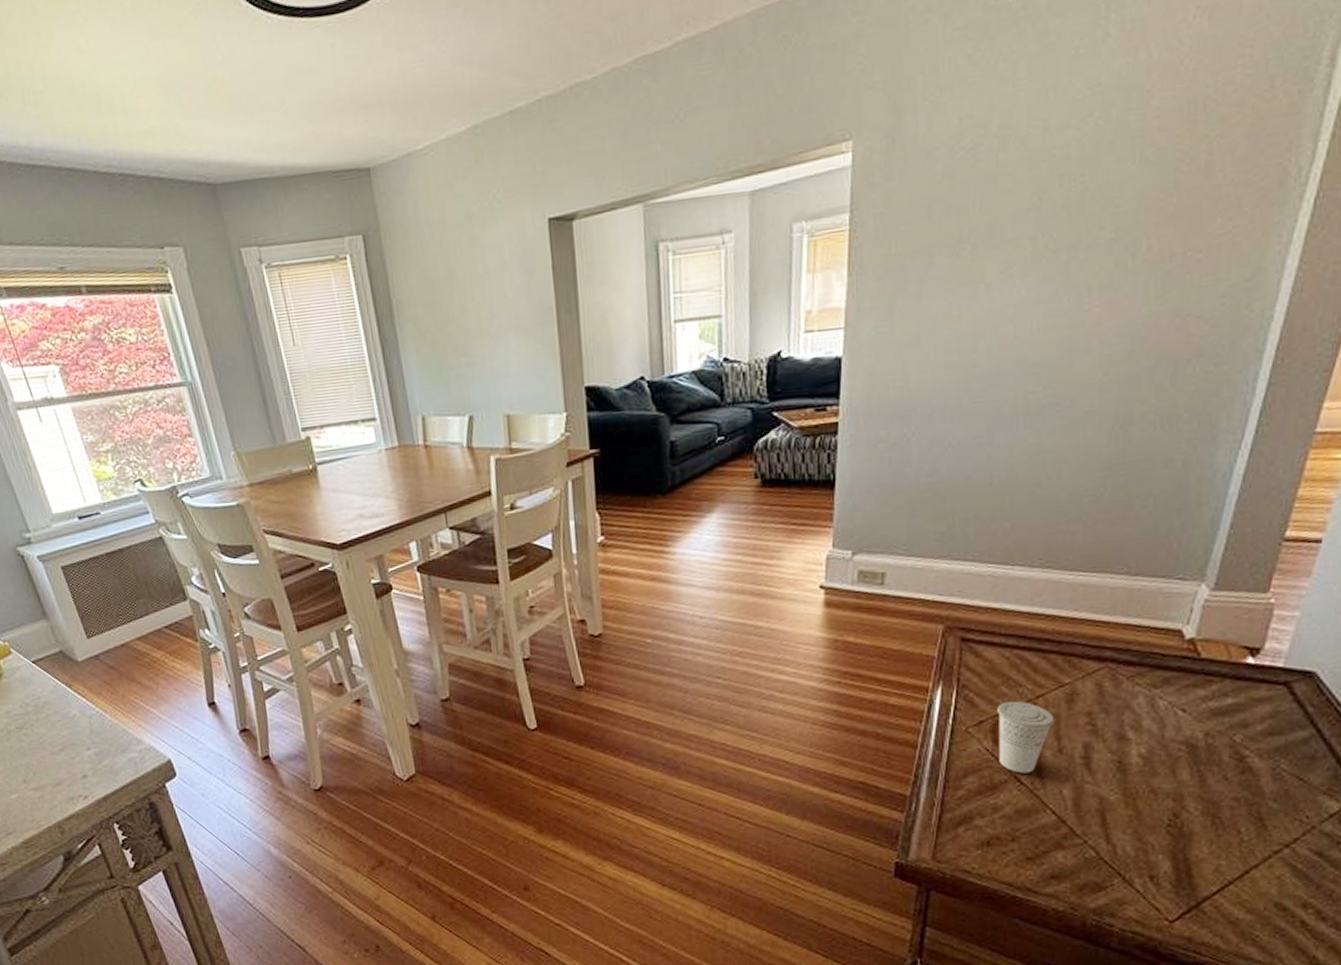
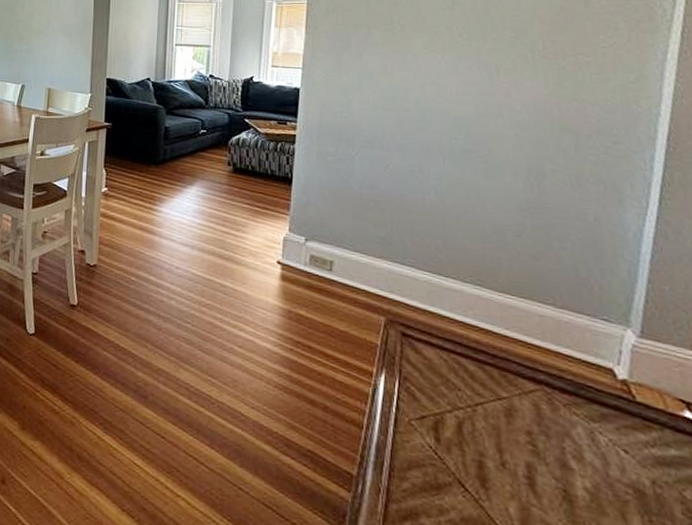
cup: present [997,700,1055,774] -> none [438,402,496,481]

